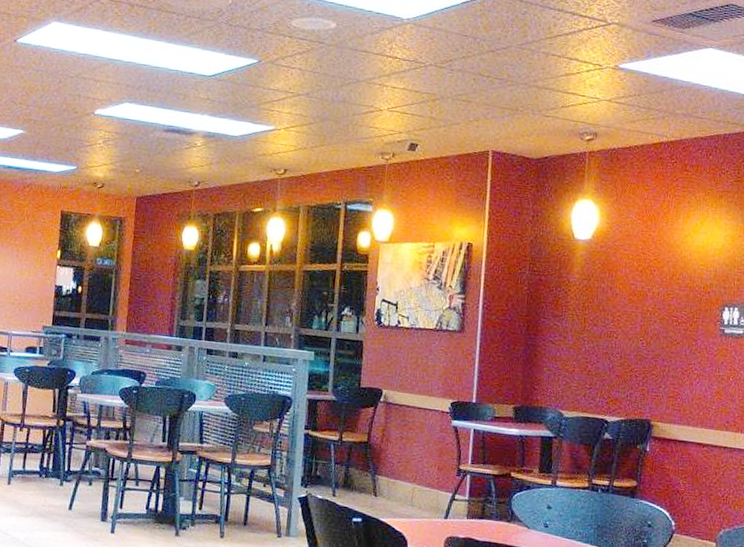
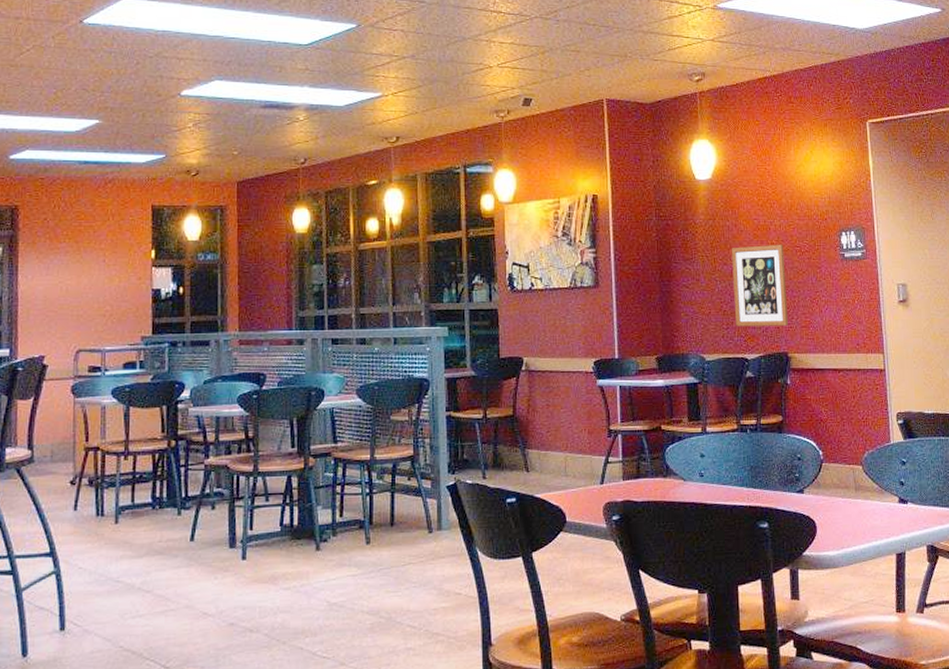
wall art: none [599,309,660,394] -> present [732,244,788,327]

